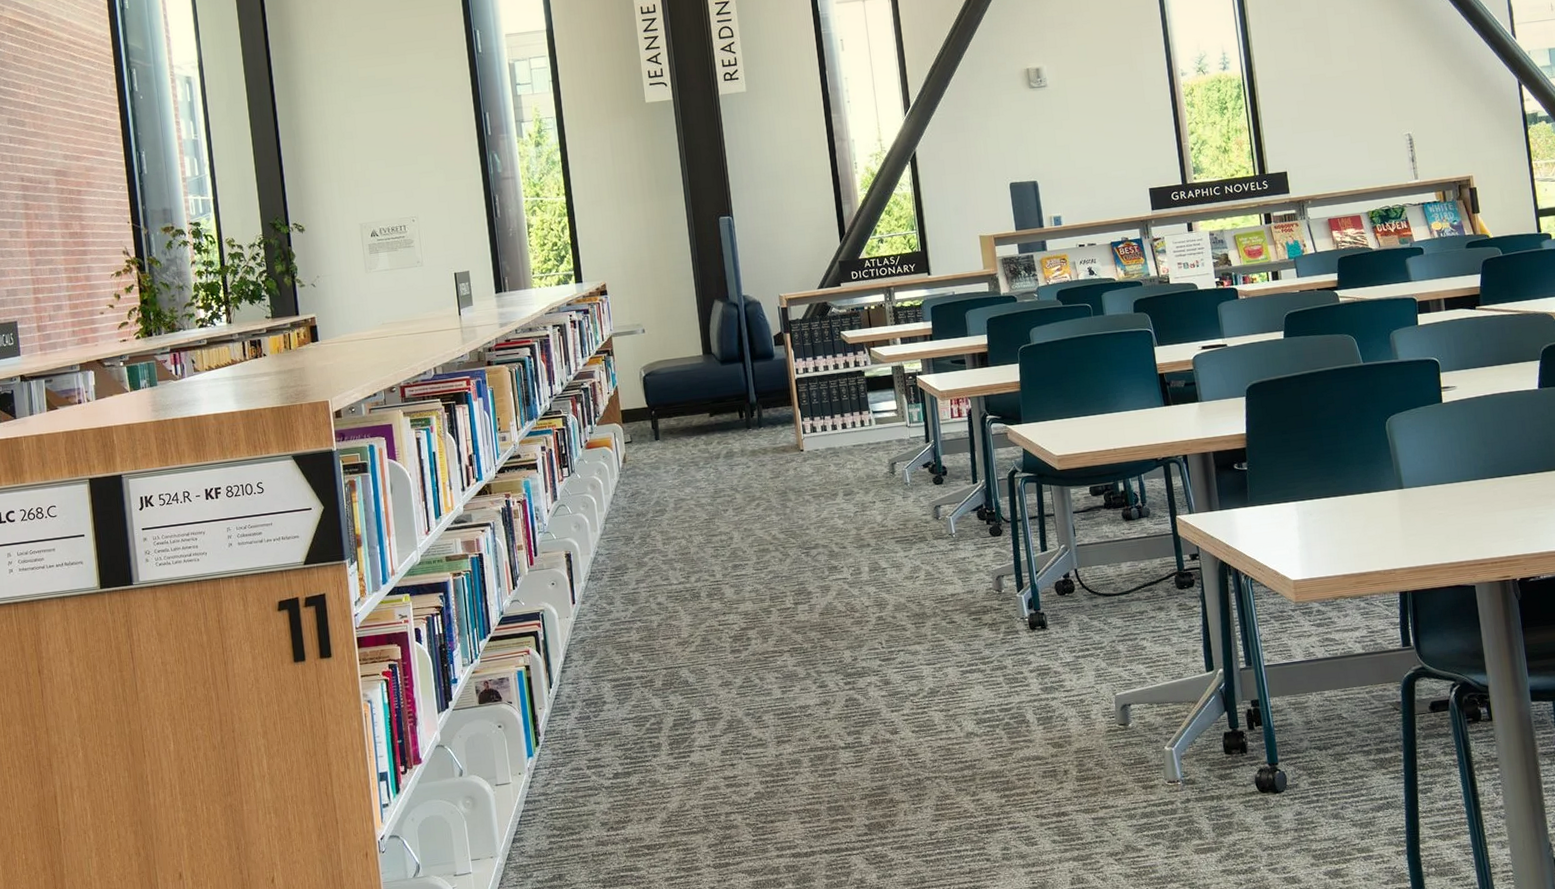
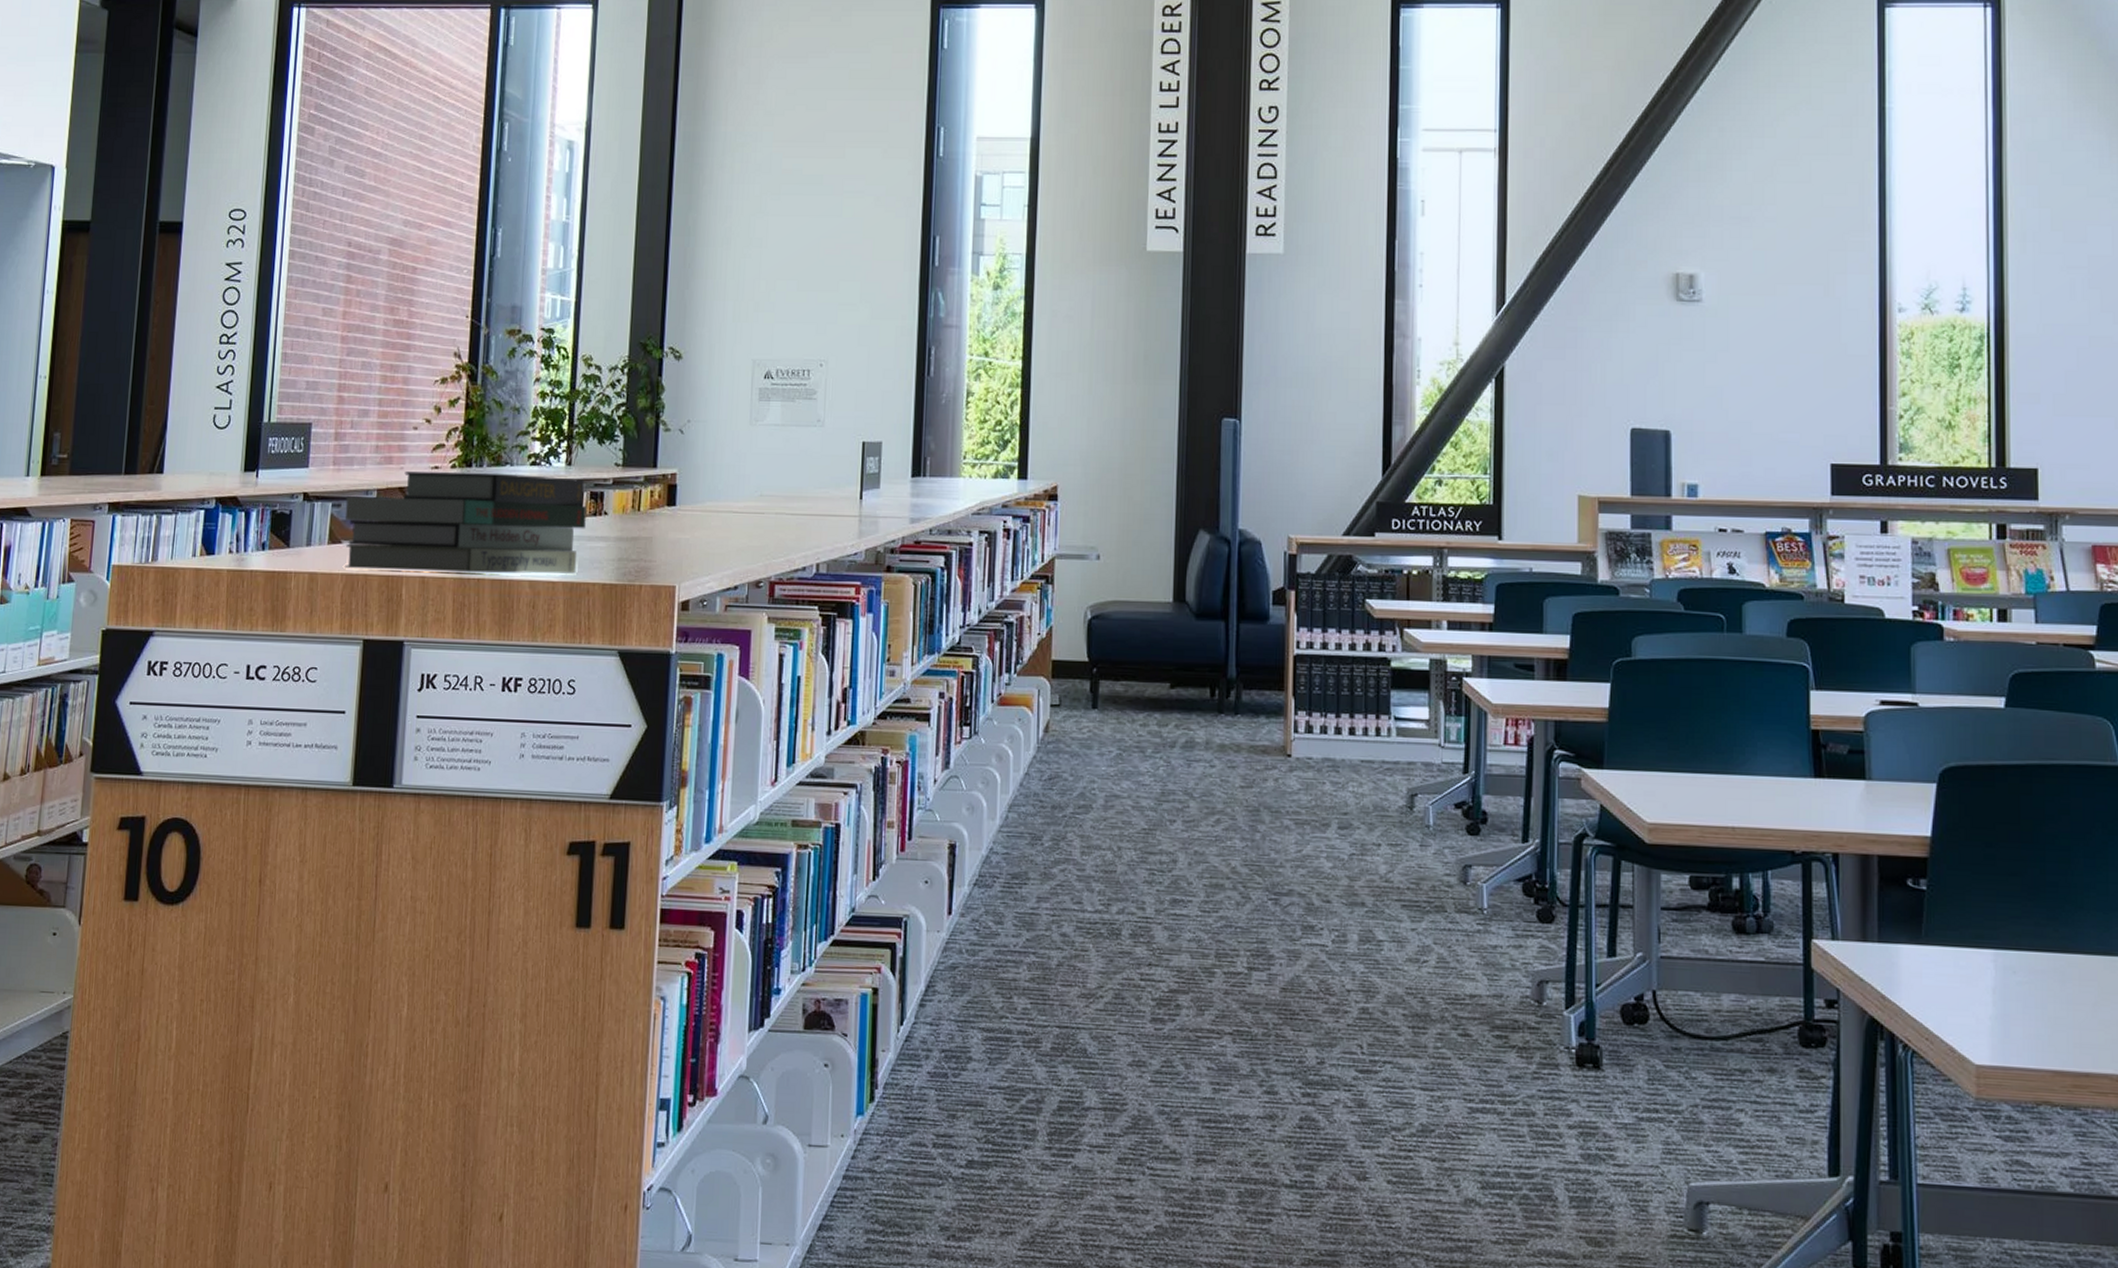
books: none [55,332,251,428] -> present [344,471,587,575]

